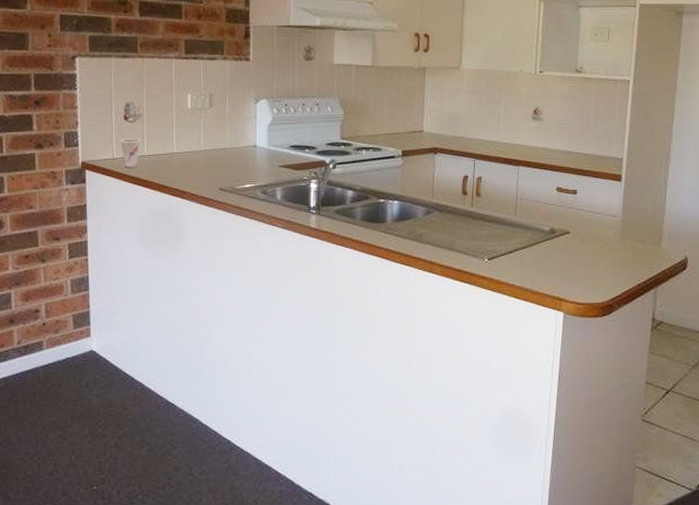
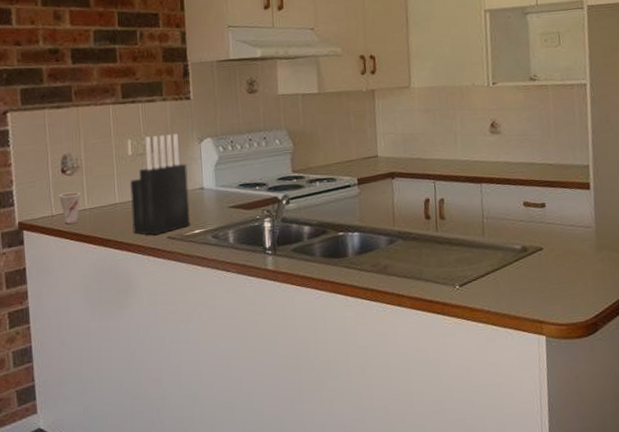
knife block: none [187,92,242,186] -> present [129,134,190,236]

